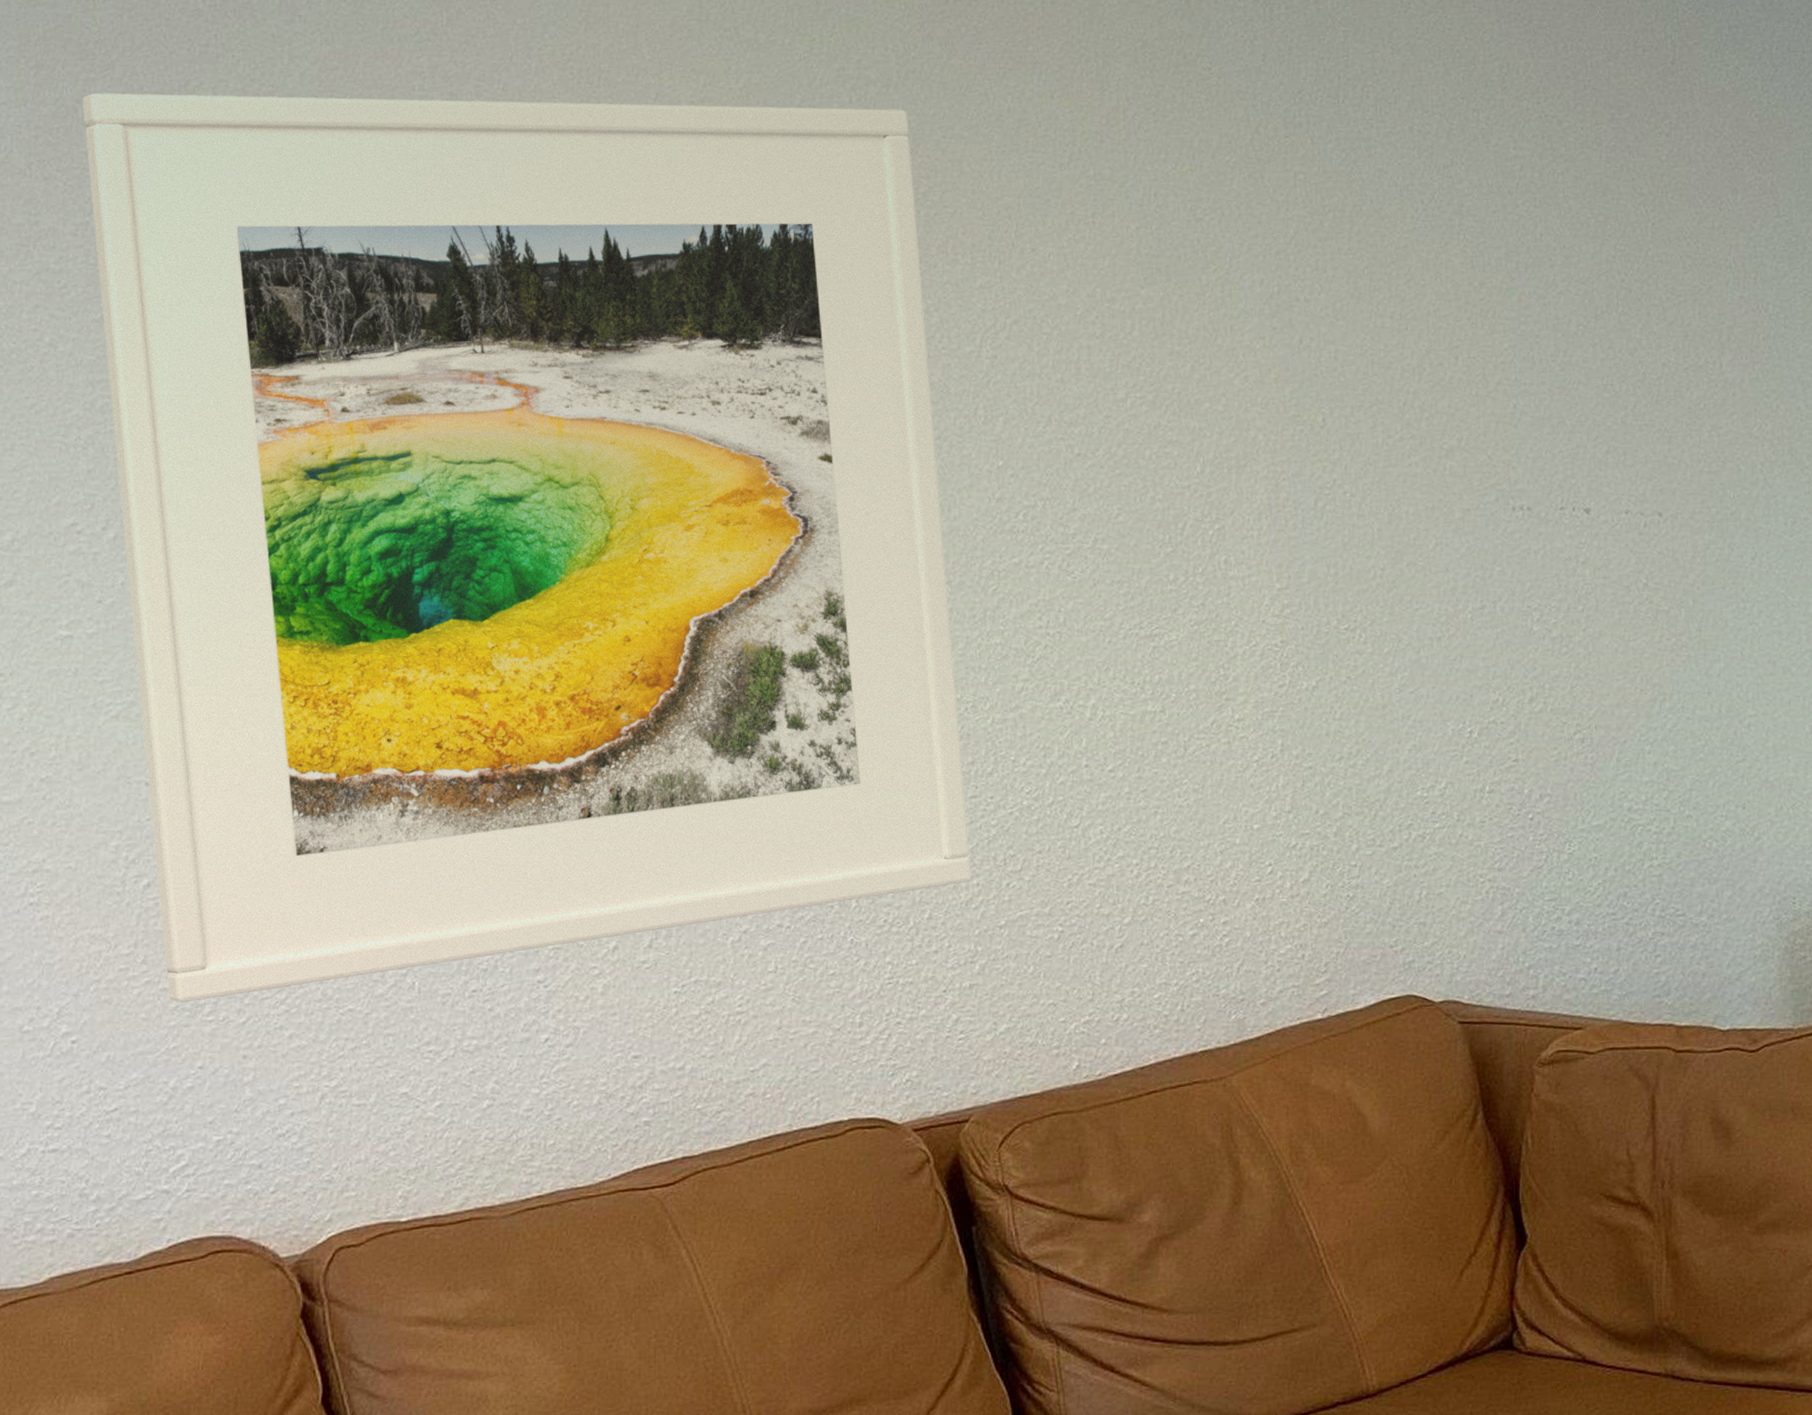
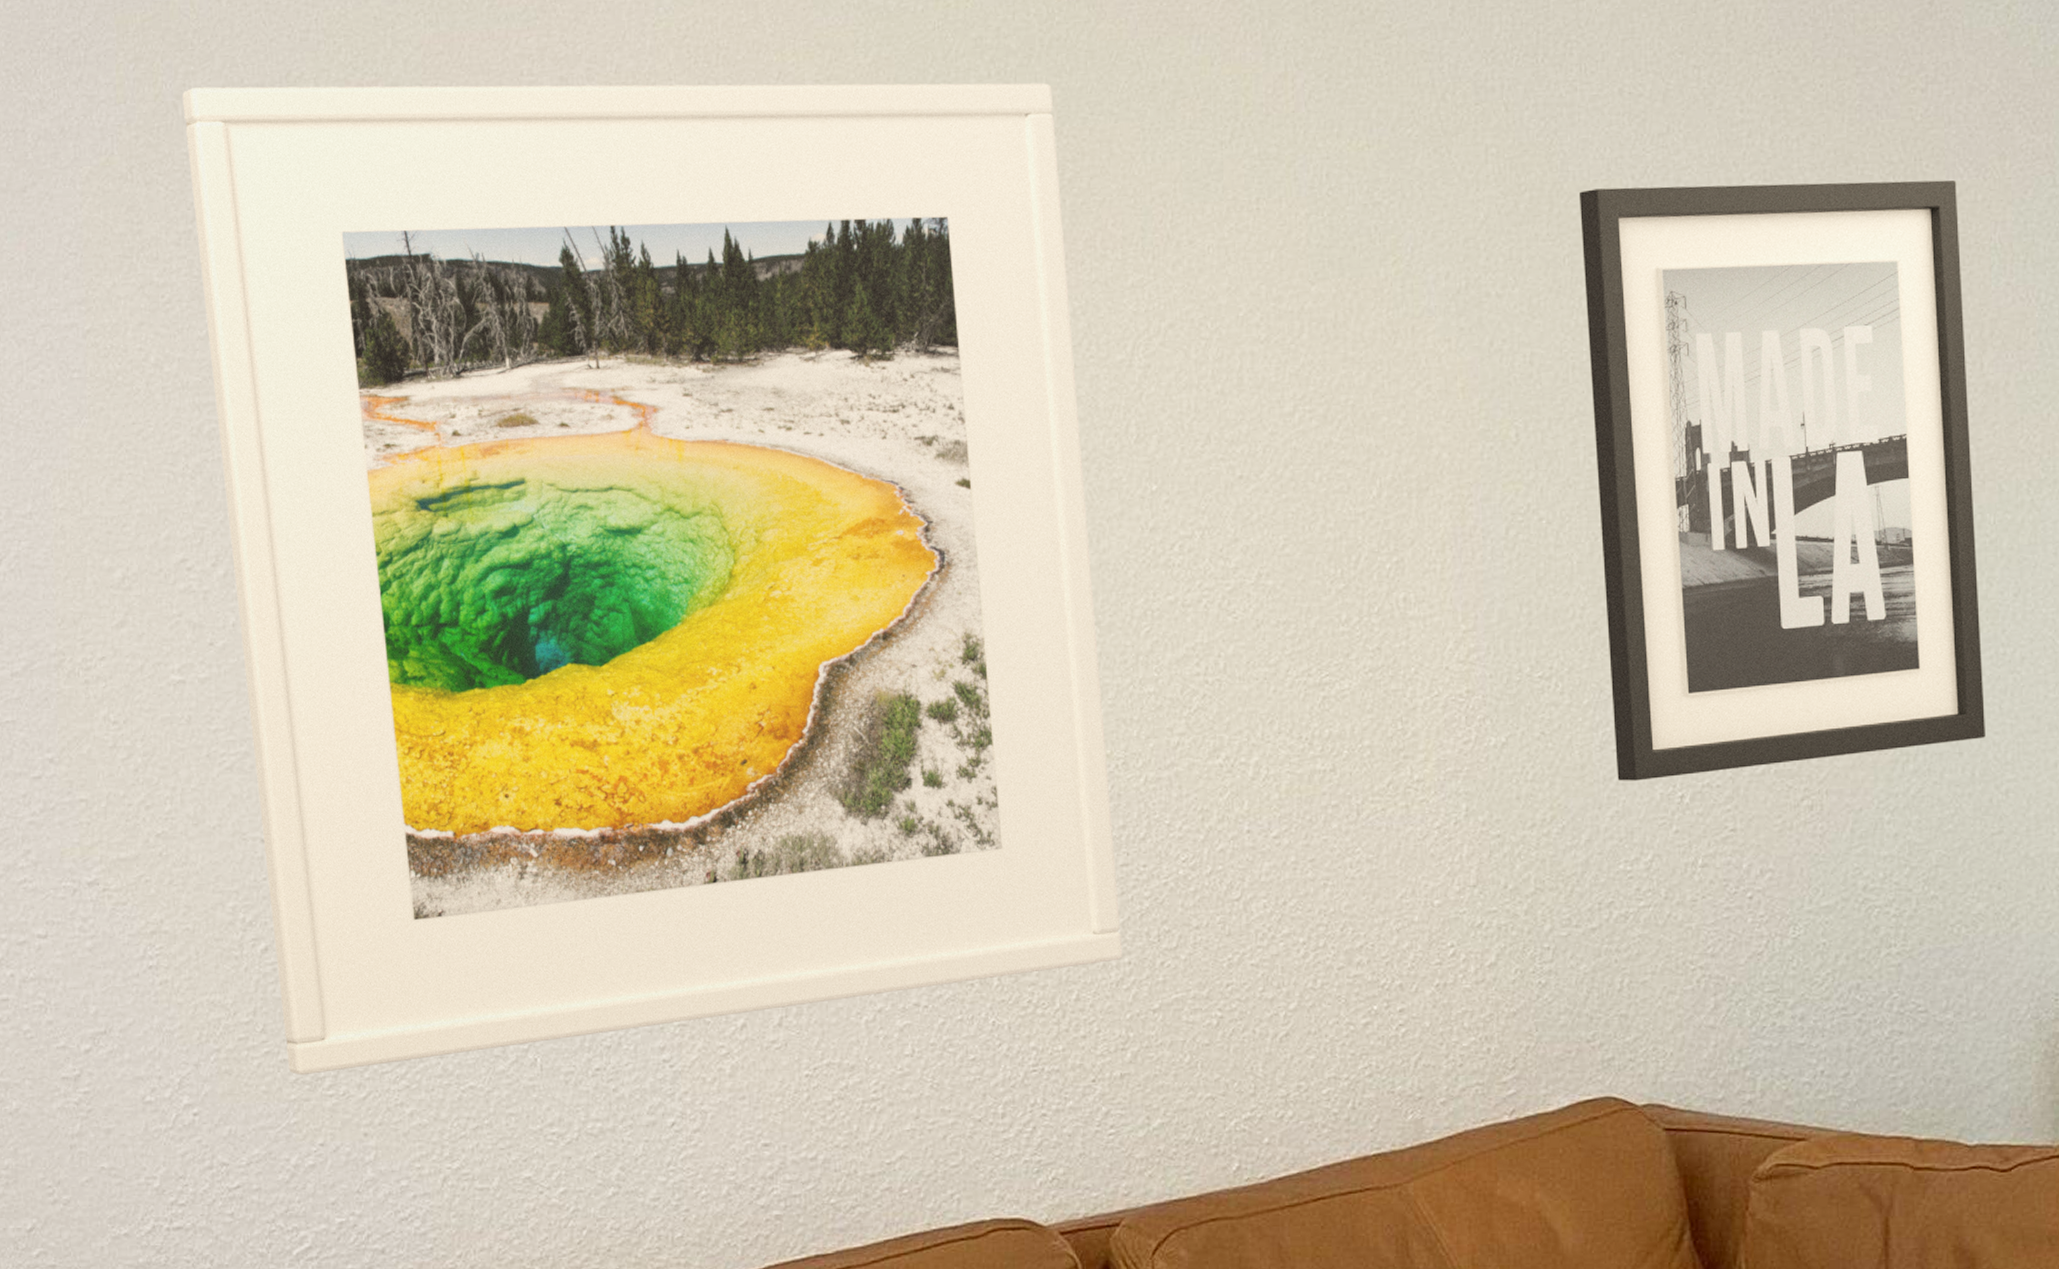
wall art: none [1375,209,1730,719] -> present [1578,180,1985,781]

